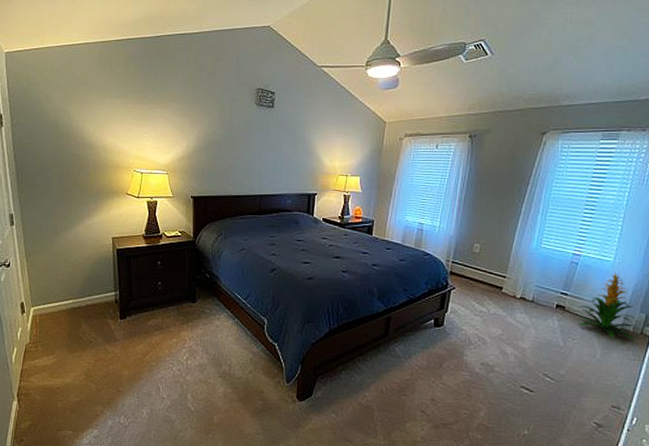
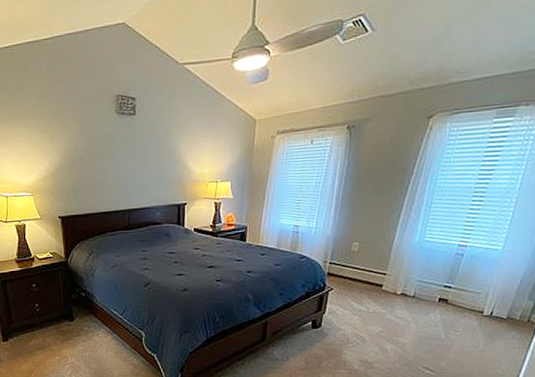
indoor plant: present [580,270,636,341] -> none [463,259,523,329]

